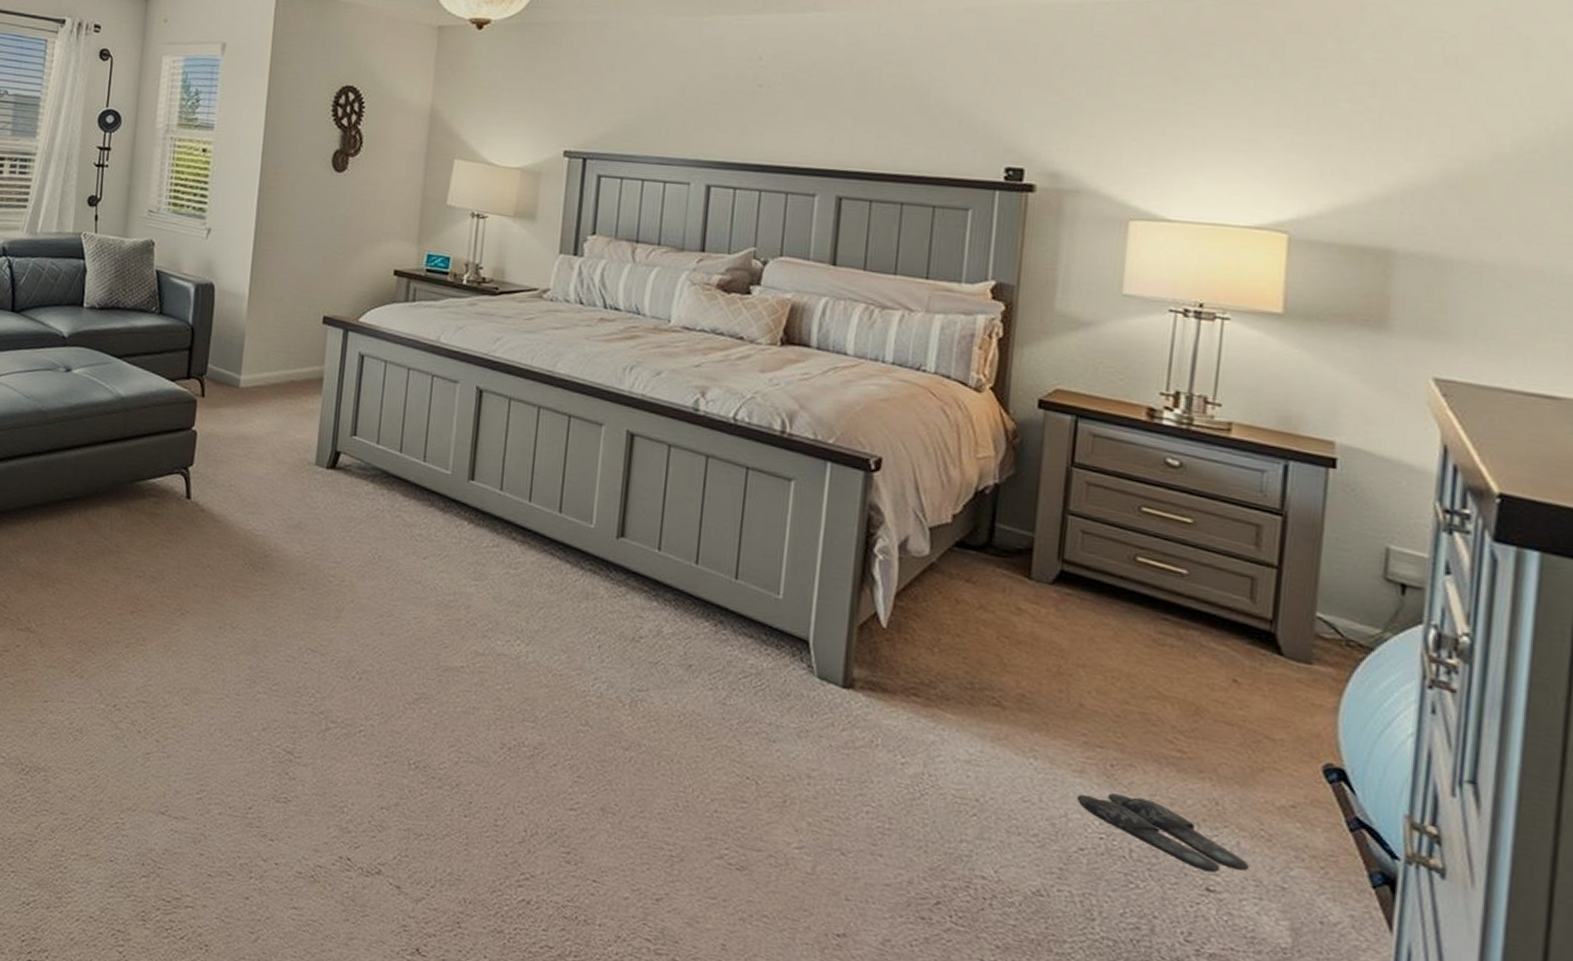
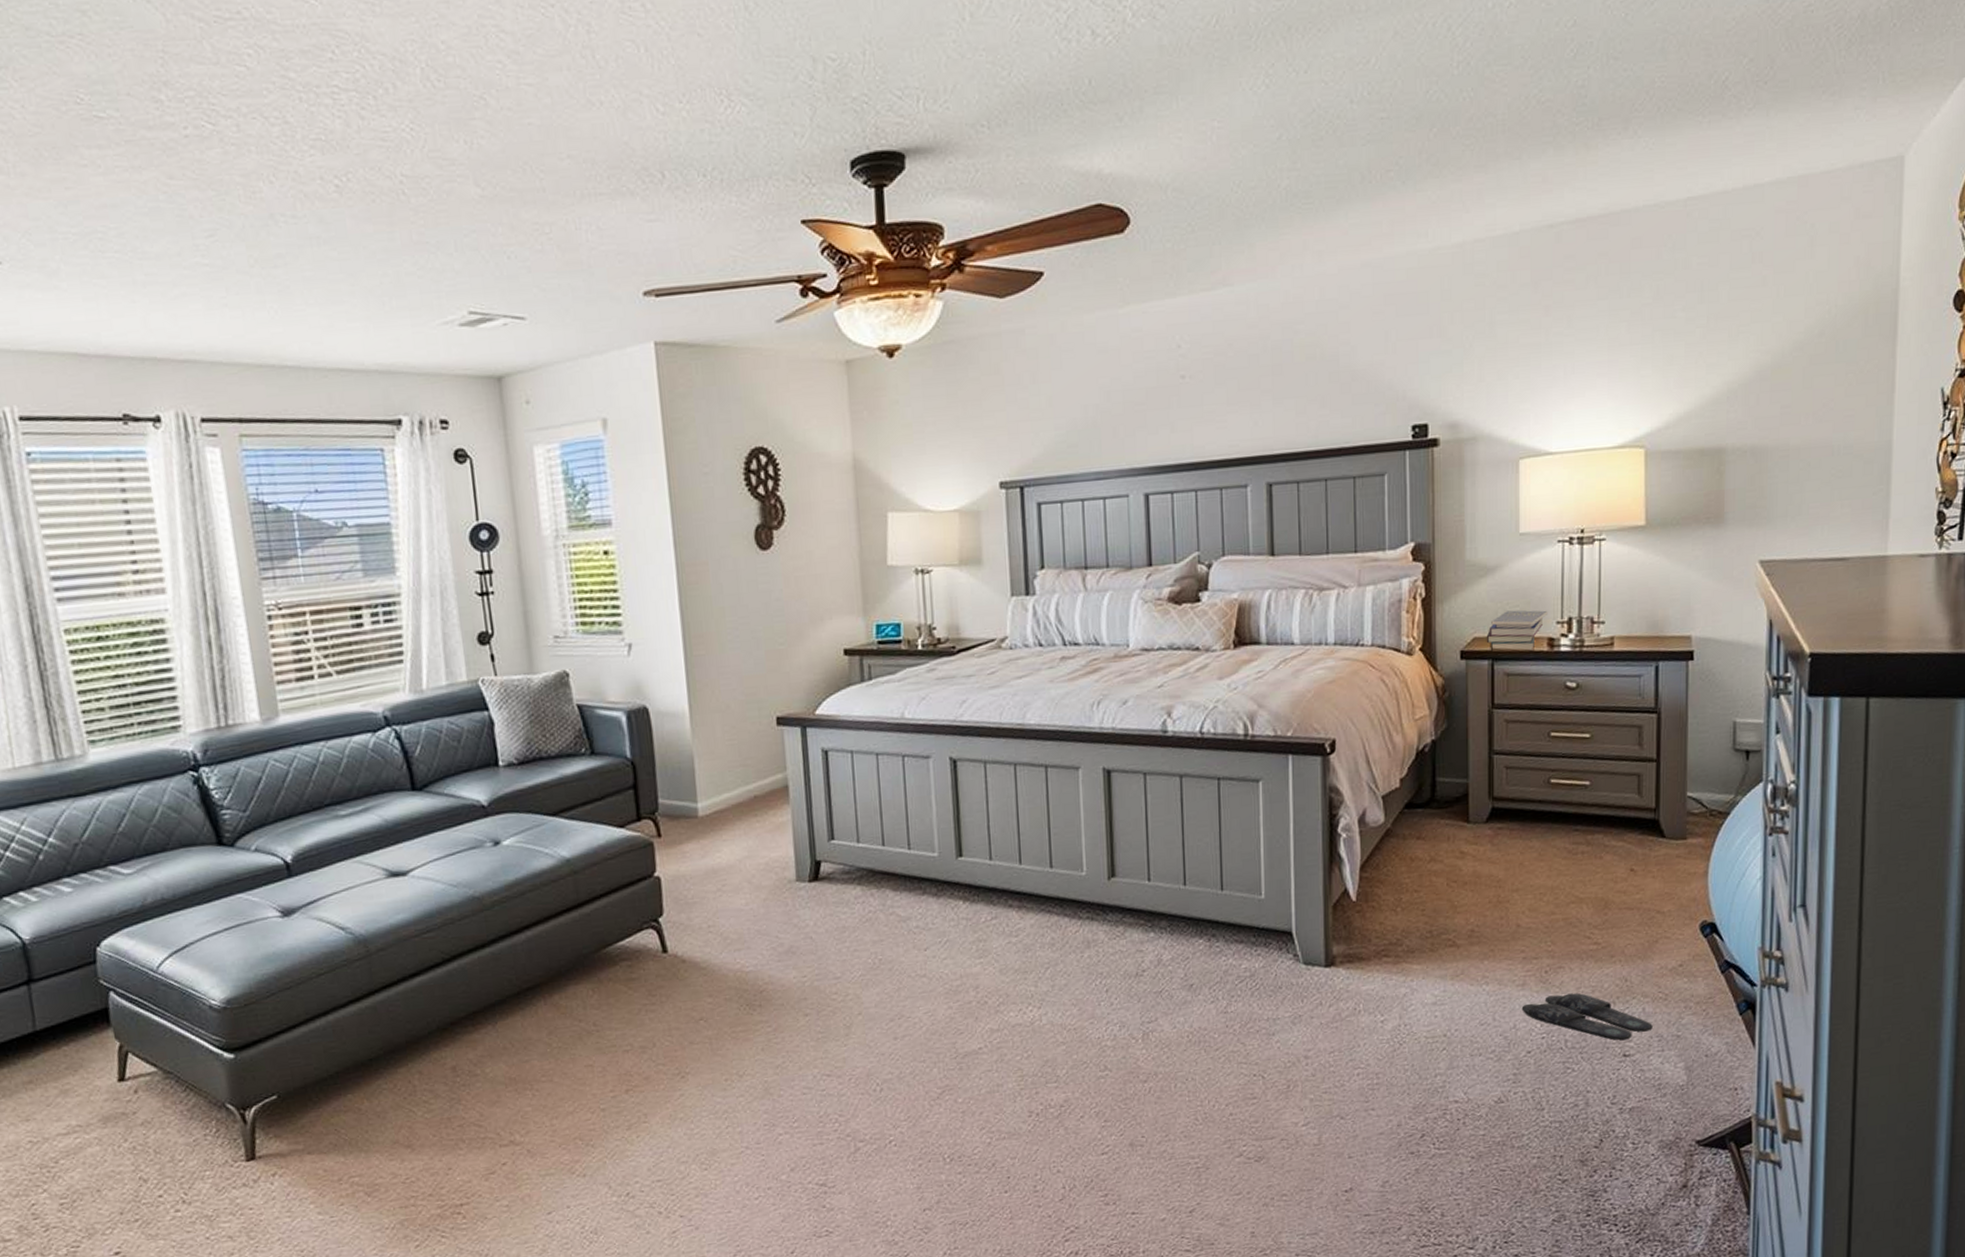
books: none [1071,369,1150,418] -> present [1486,610,1548,653]

